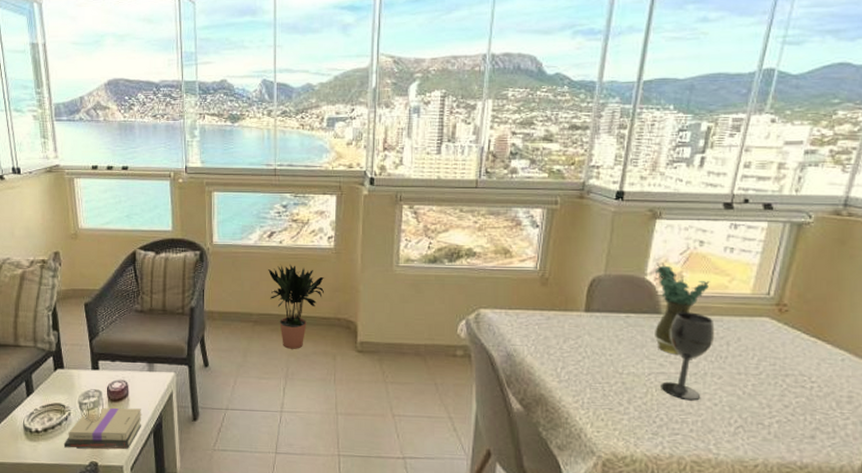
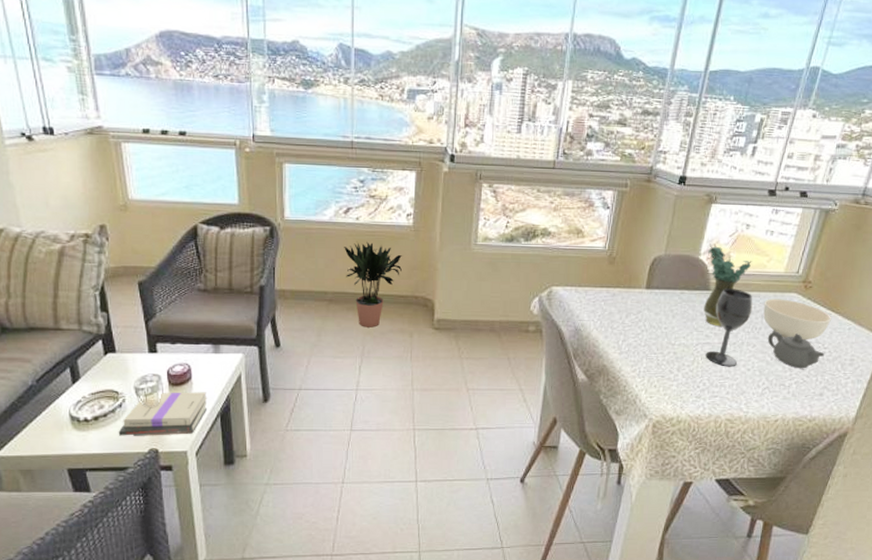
bowl: none [729,324,818,373] -> present [763,299,832,341]
teapot: none [736,359,812,406] -> present [767,330,824,369]

